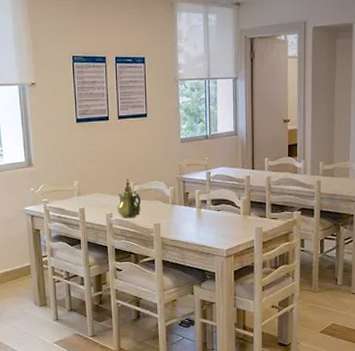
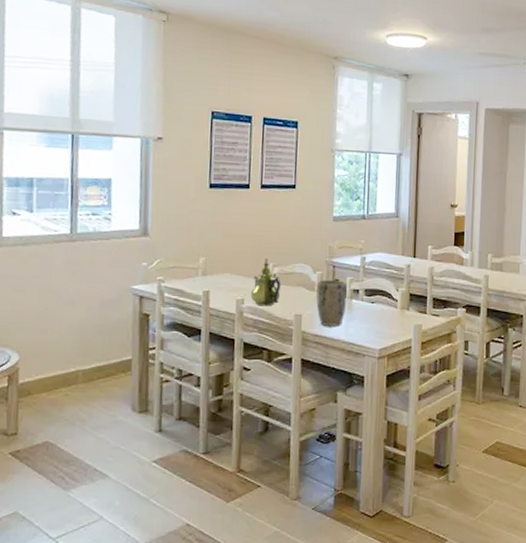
plant pot: none [171,192,196,232] -> present [316,279,347,326]

